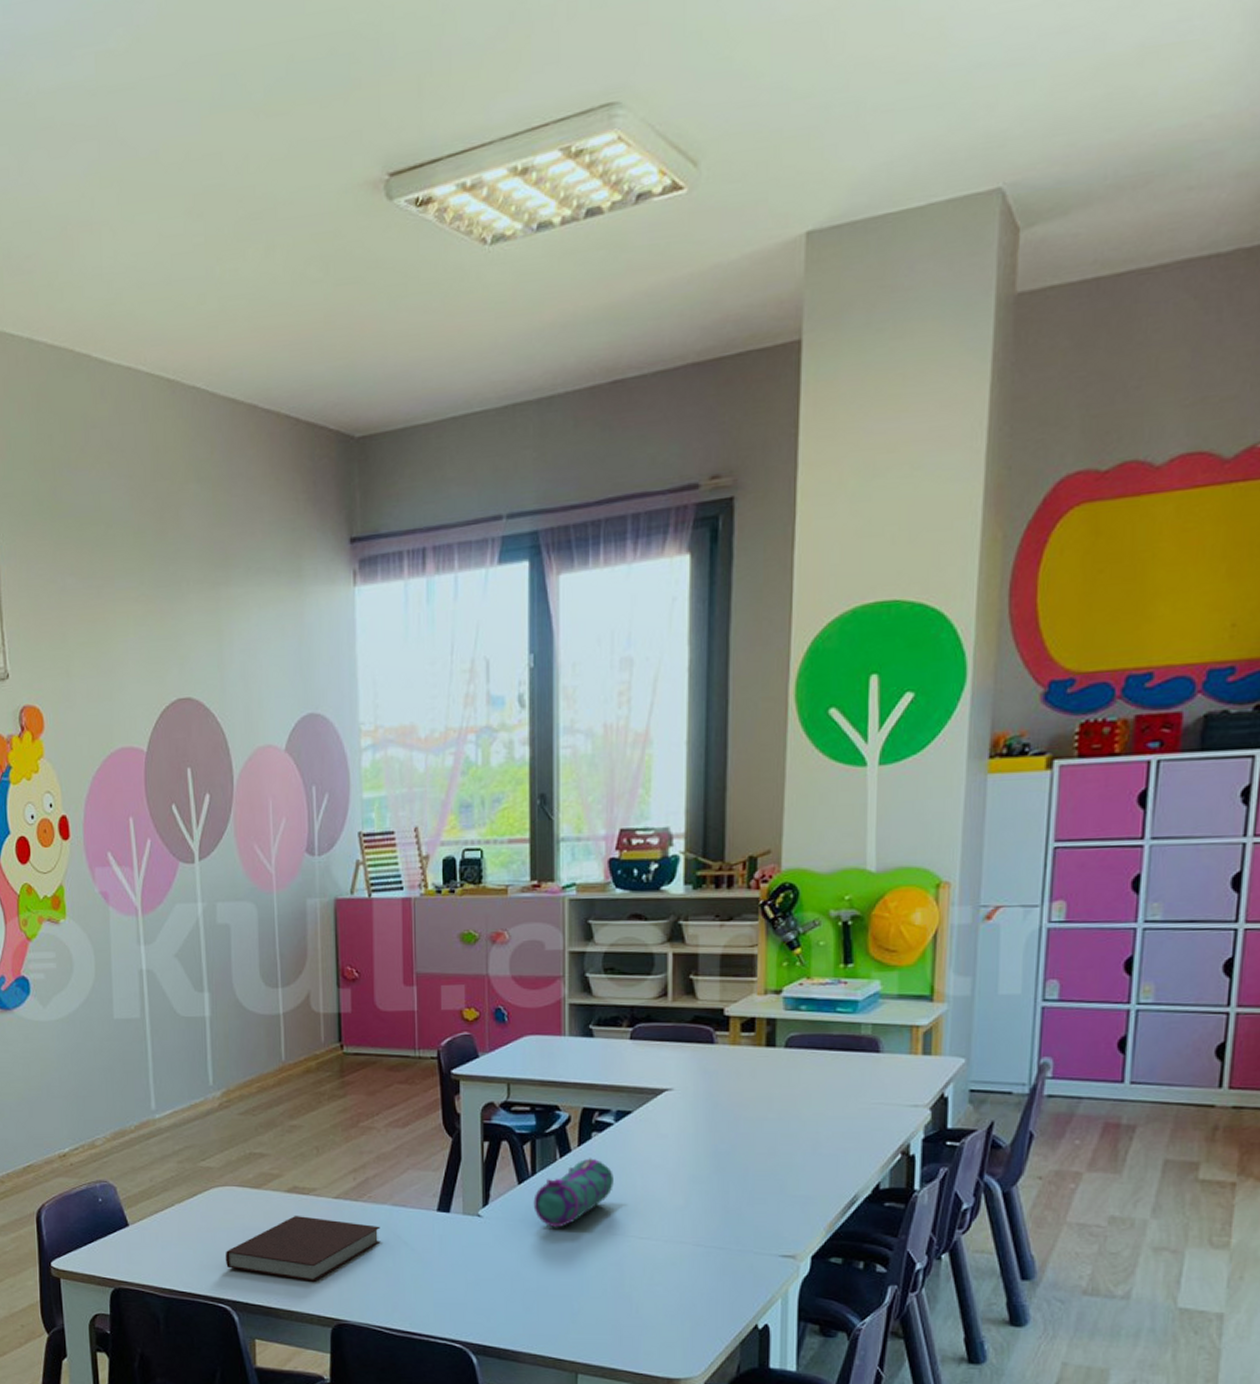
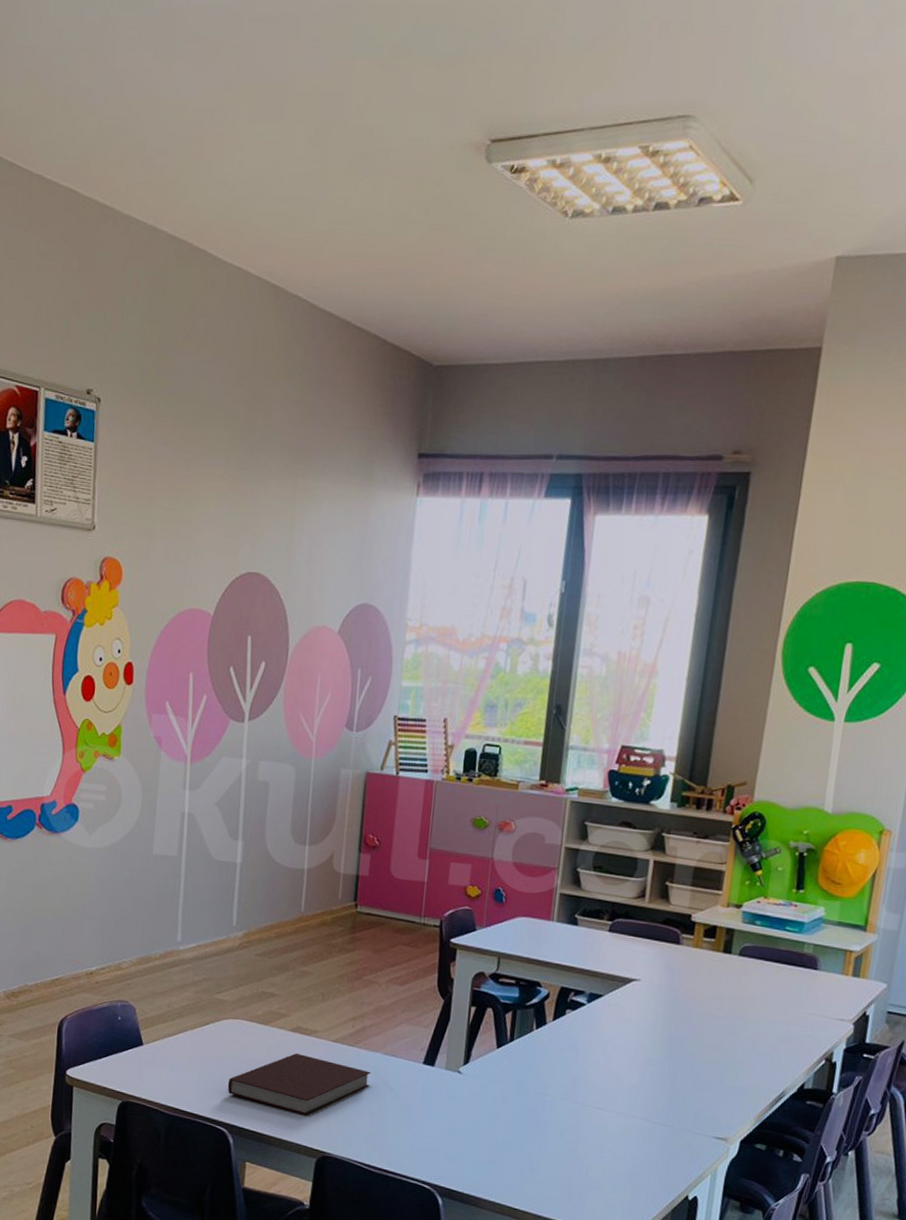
pencil case: present [533,1158,613,1228] -> none [508,1032,581,1091]

